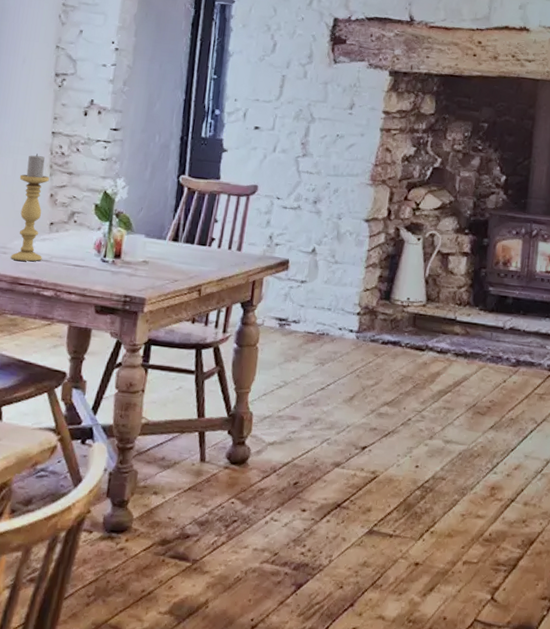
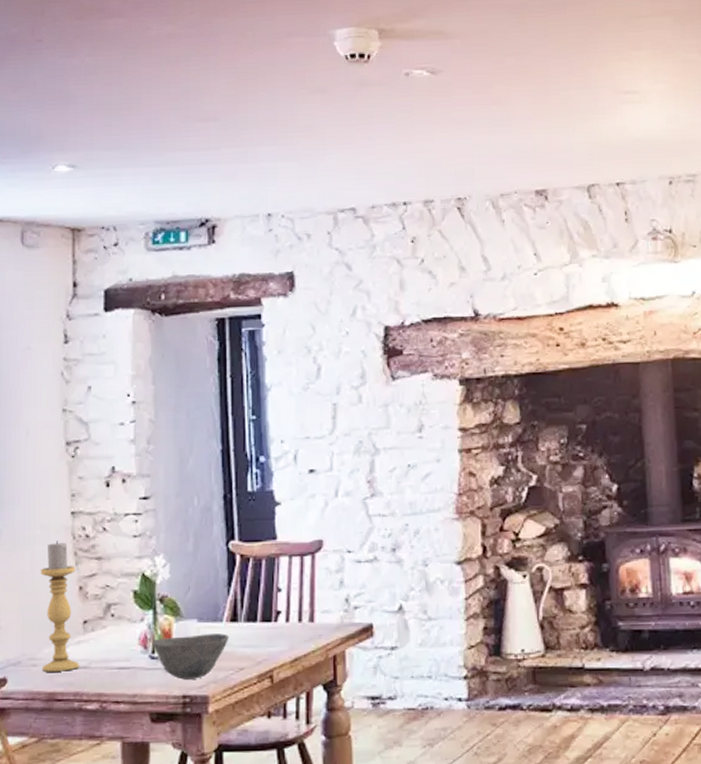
bowl: none [104,246,170,284] -> present [152,633,229,680]

